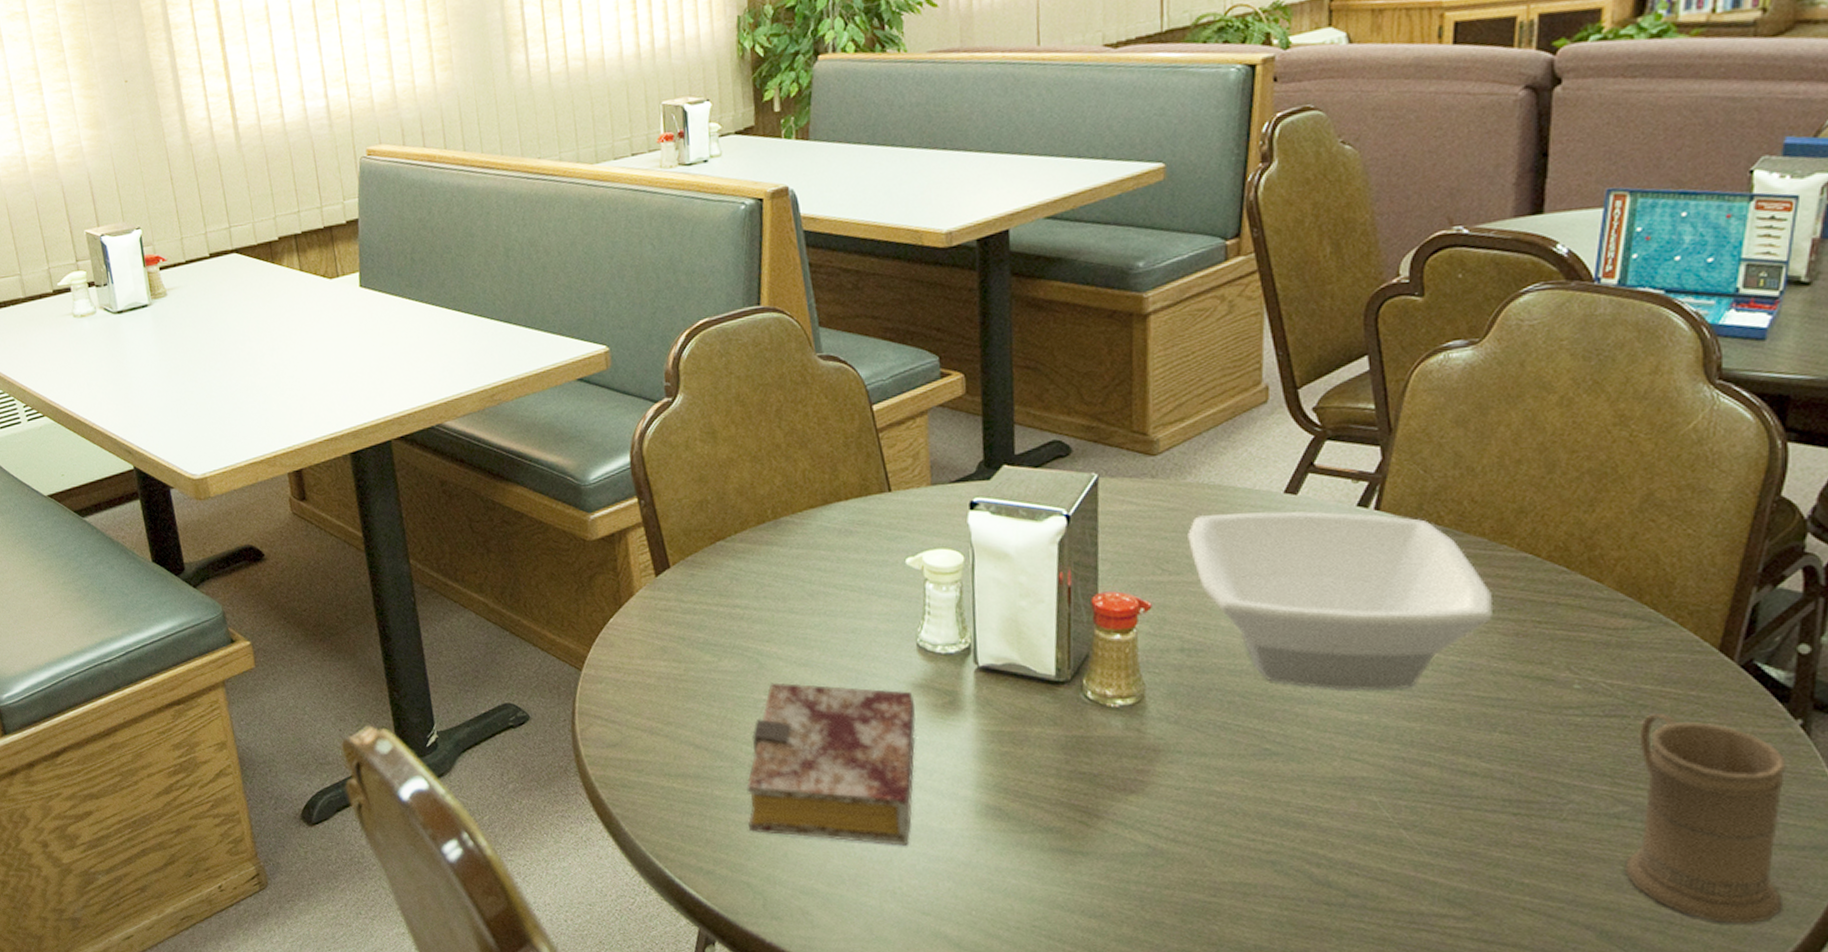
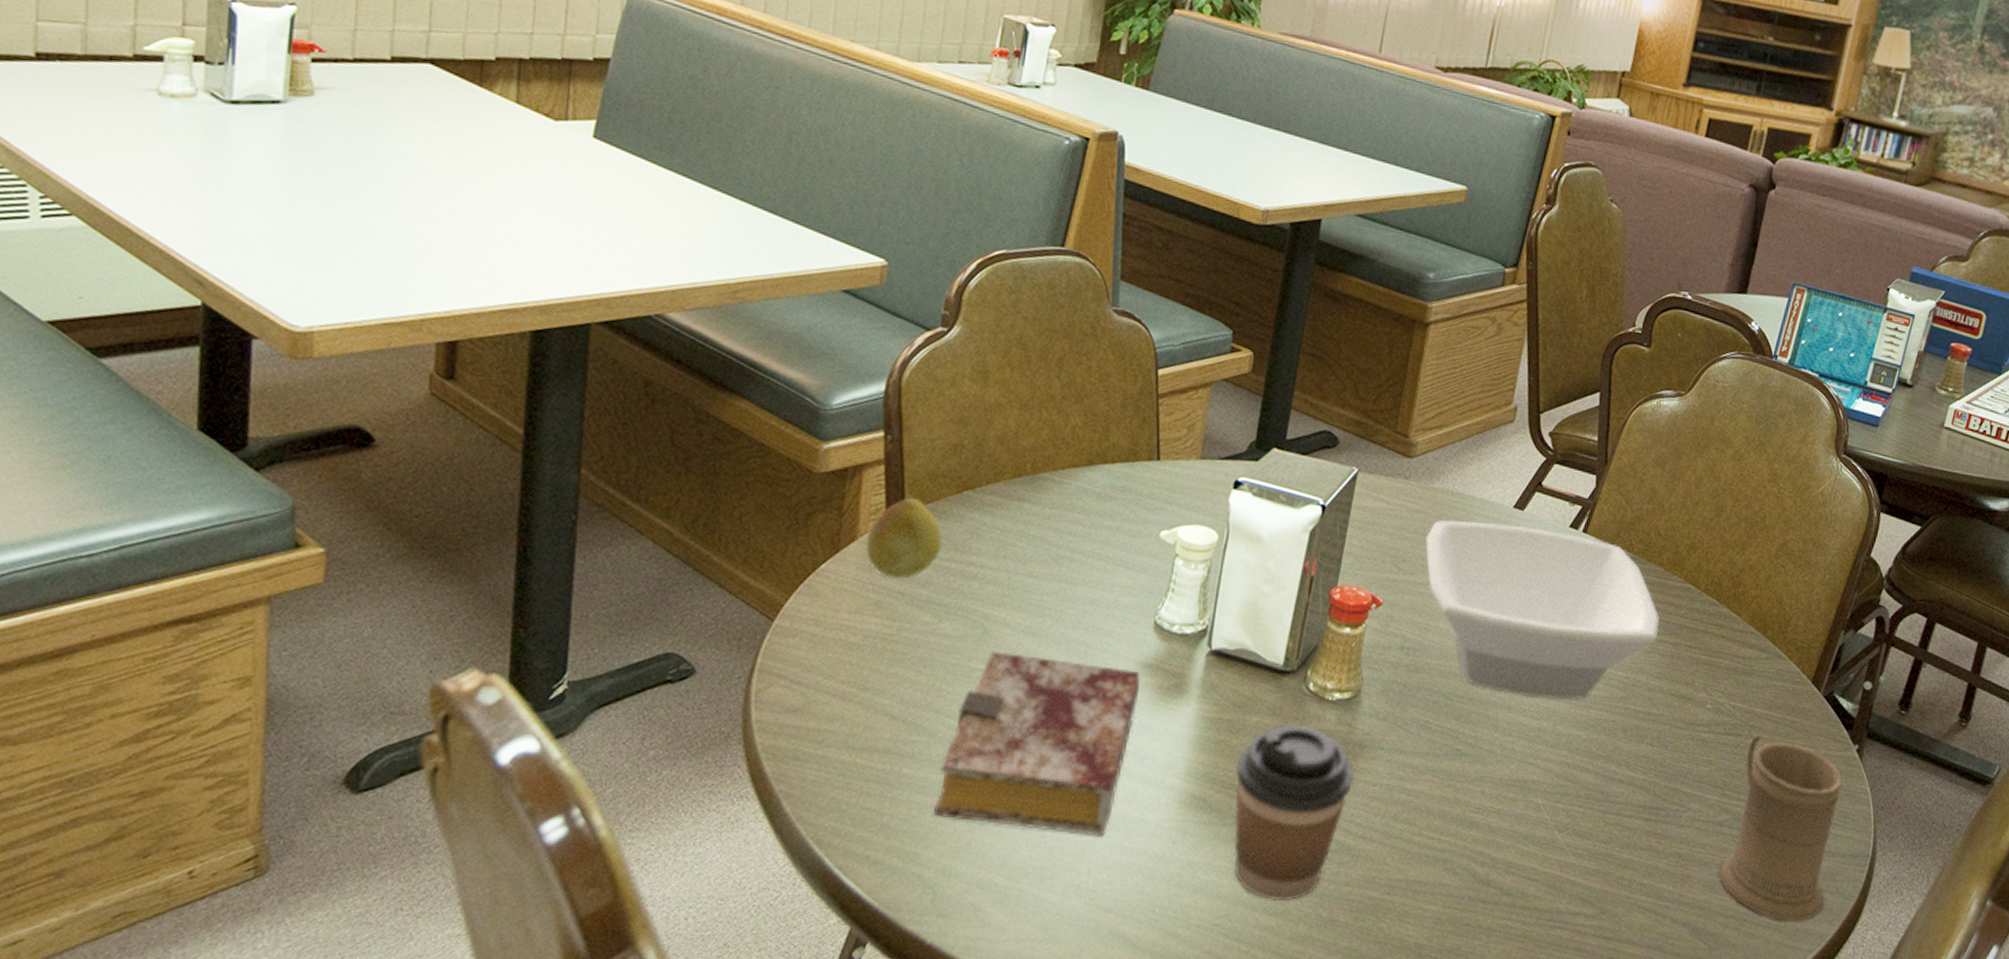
pear: none [642,553,709,626] -> present [866,497,944,579]
coffee cup: none [1025,733,1154,904] -> present [1233,724,1355,902]

